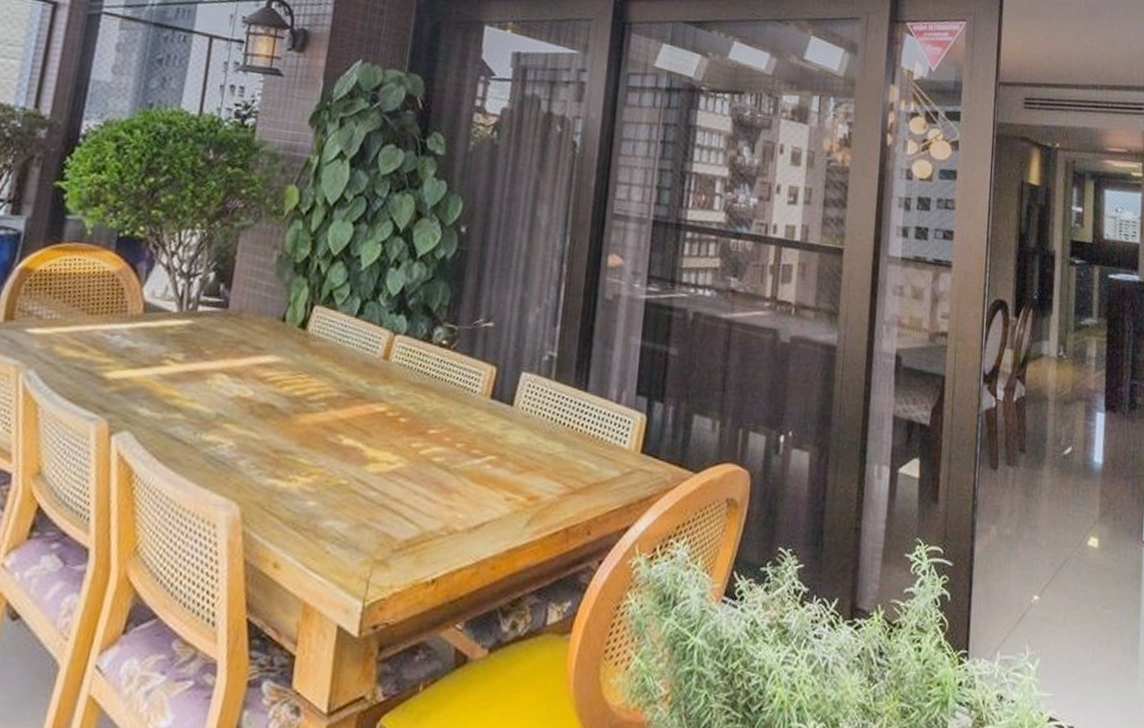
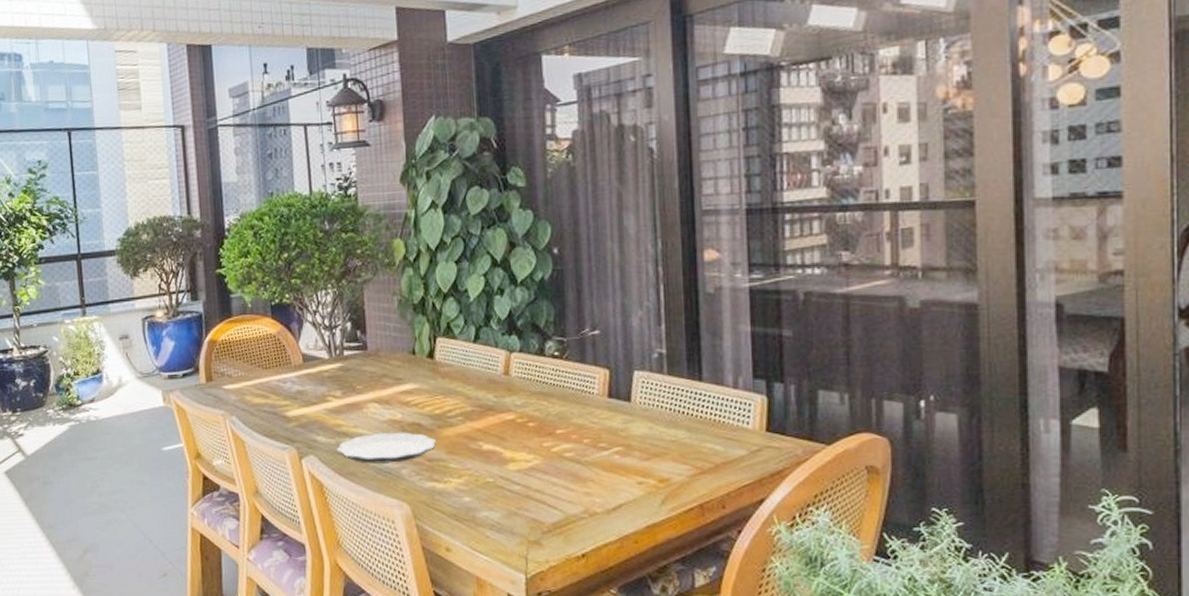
plate: none [162,411,289,451] -> present [337,432,436,463]

